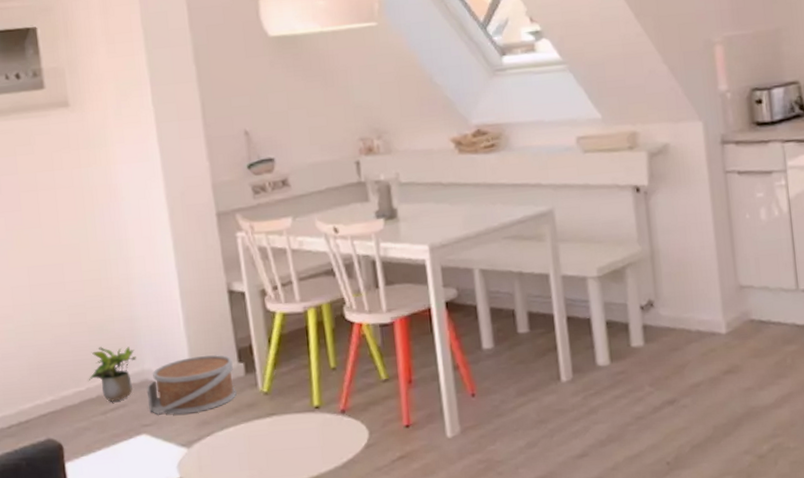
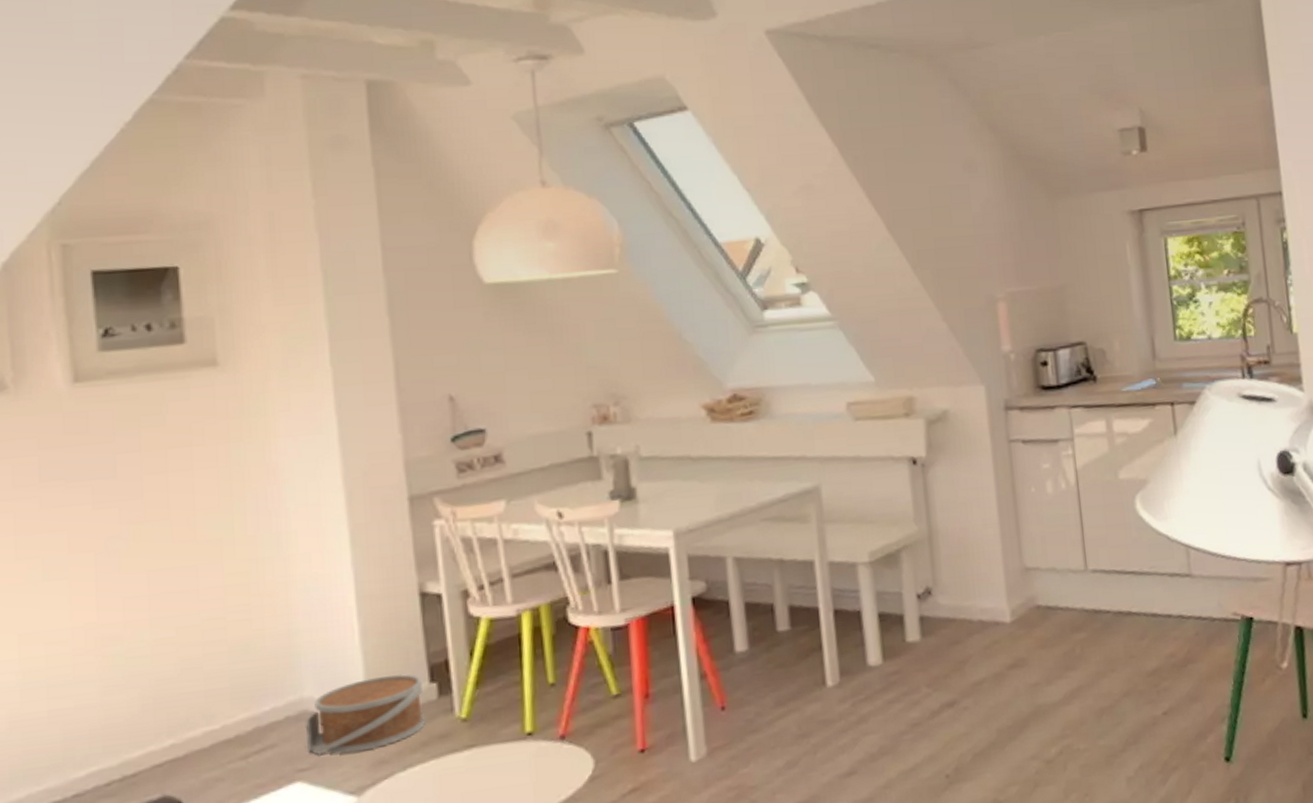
potted plant: present [88,347,136,402] -> none [224,669,293,742]

